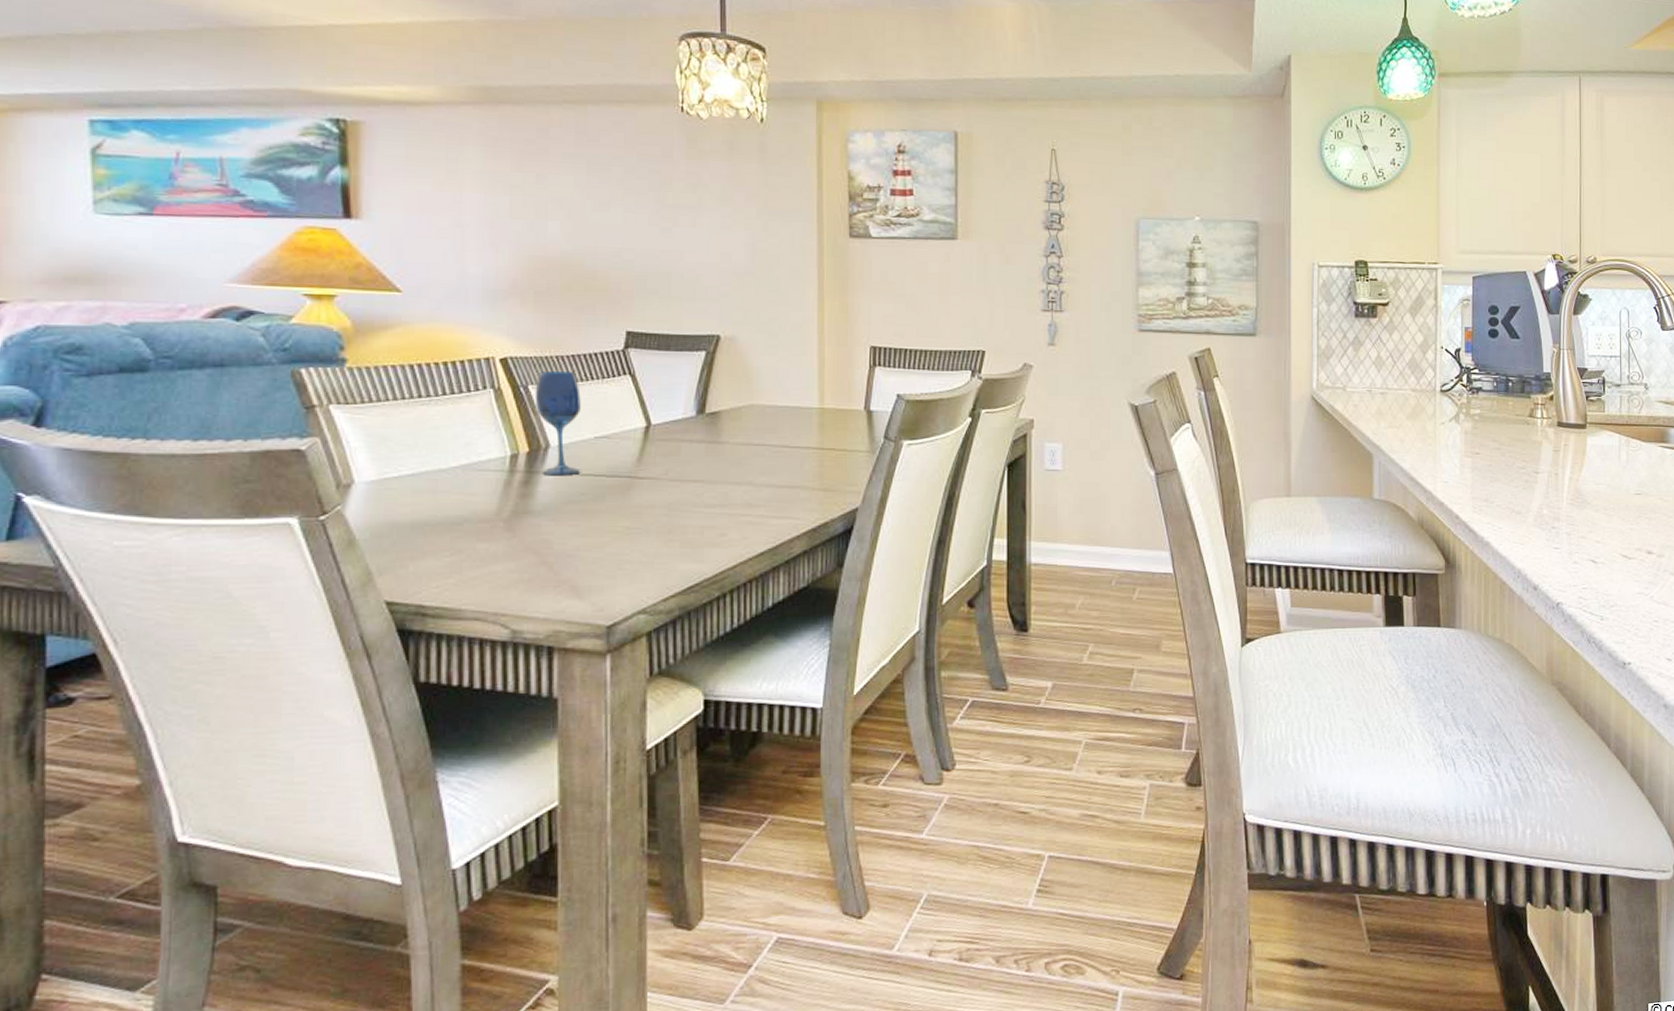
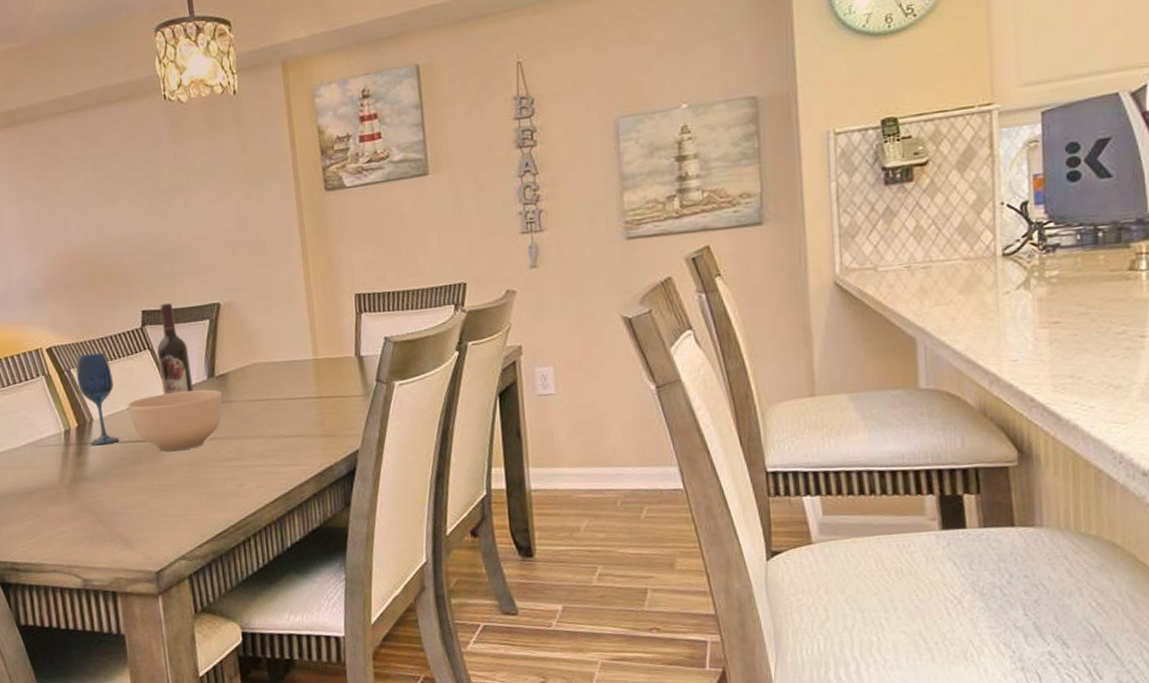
bowl: none [596,425,711,490] -> present [128,389,223,451]
wine bottle: none [639,326,678,427] -> present [157,302,194,395]

